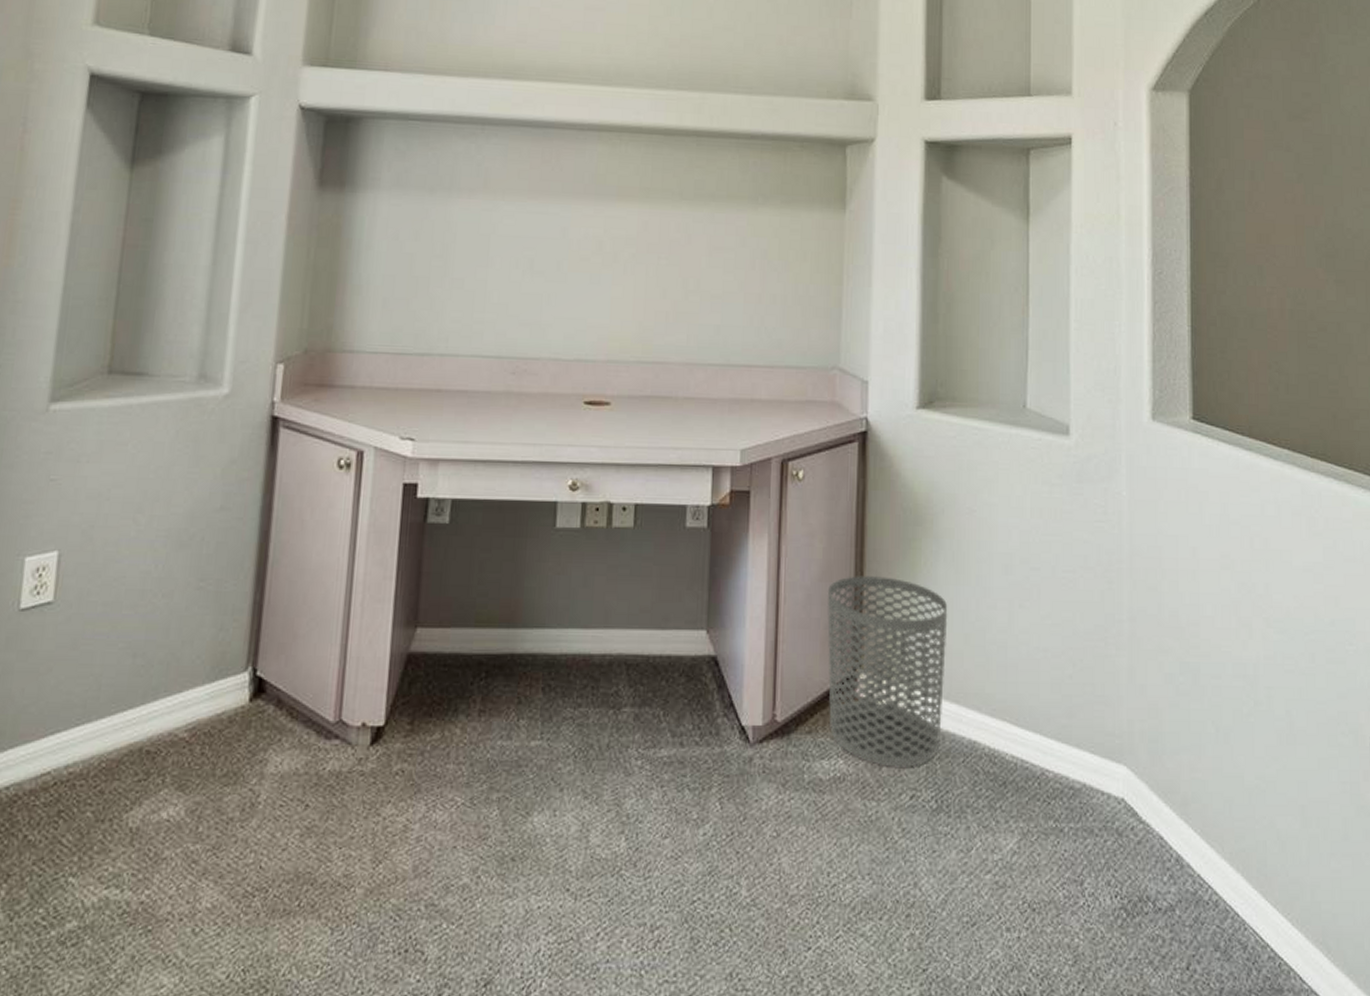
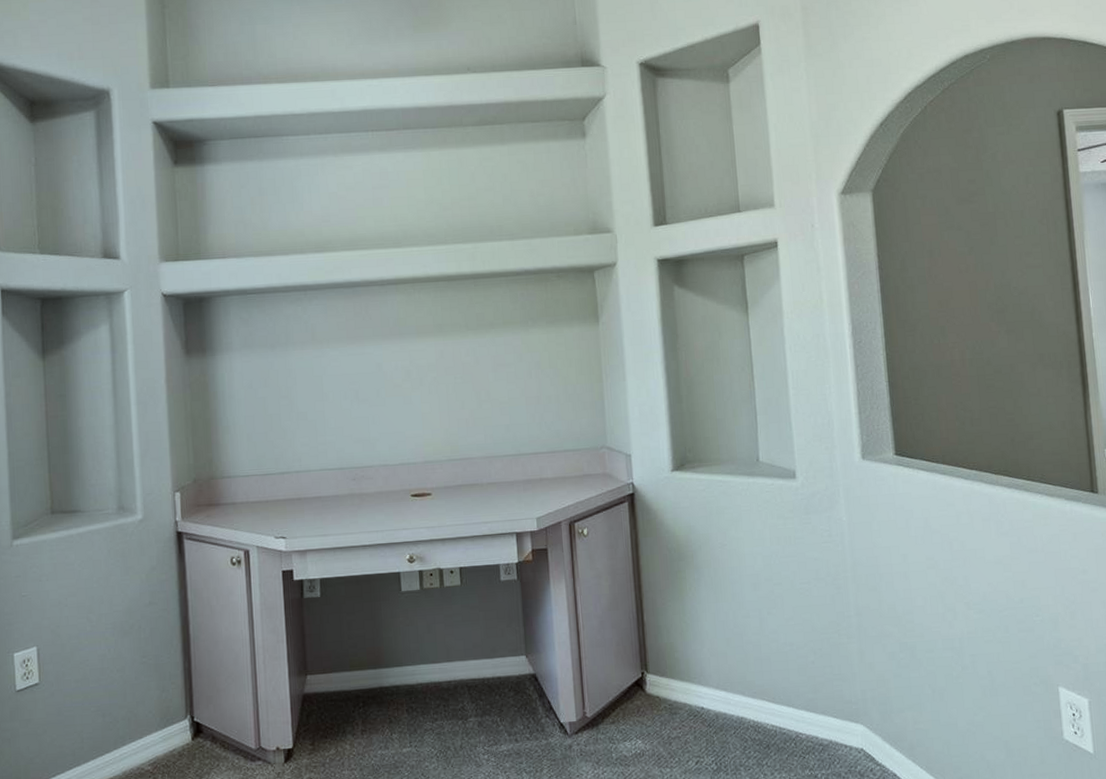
waste bin: present [826,576,948,767] -> none [616,602,715,742]

